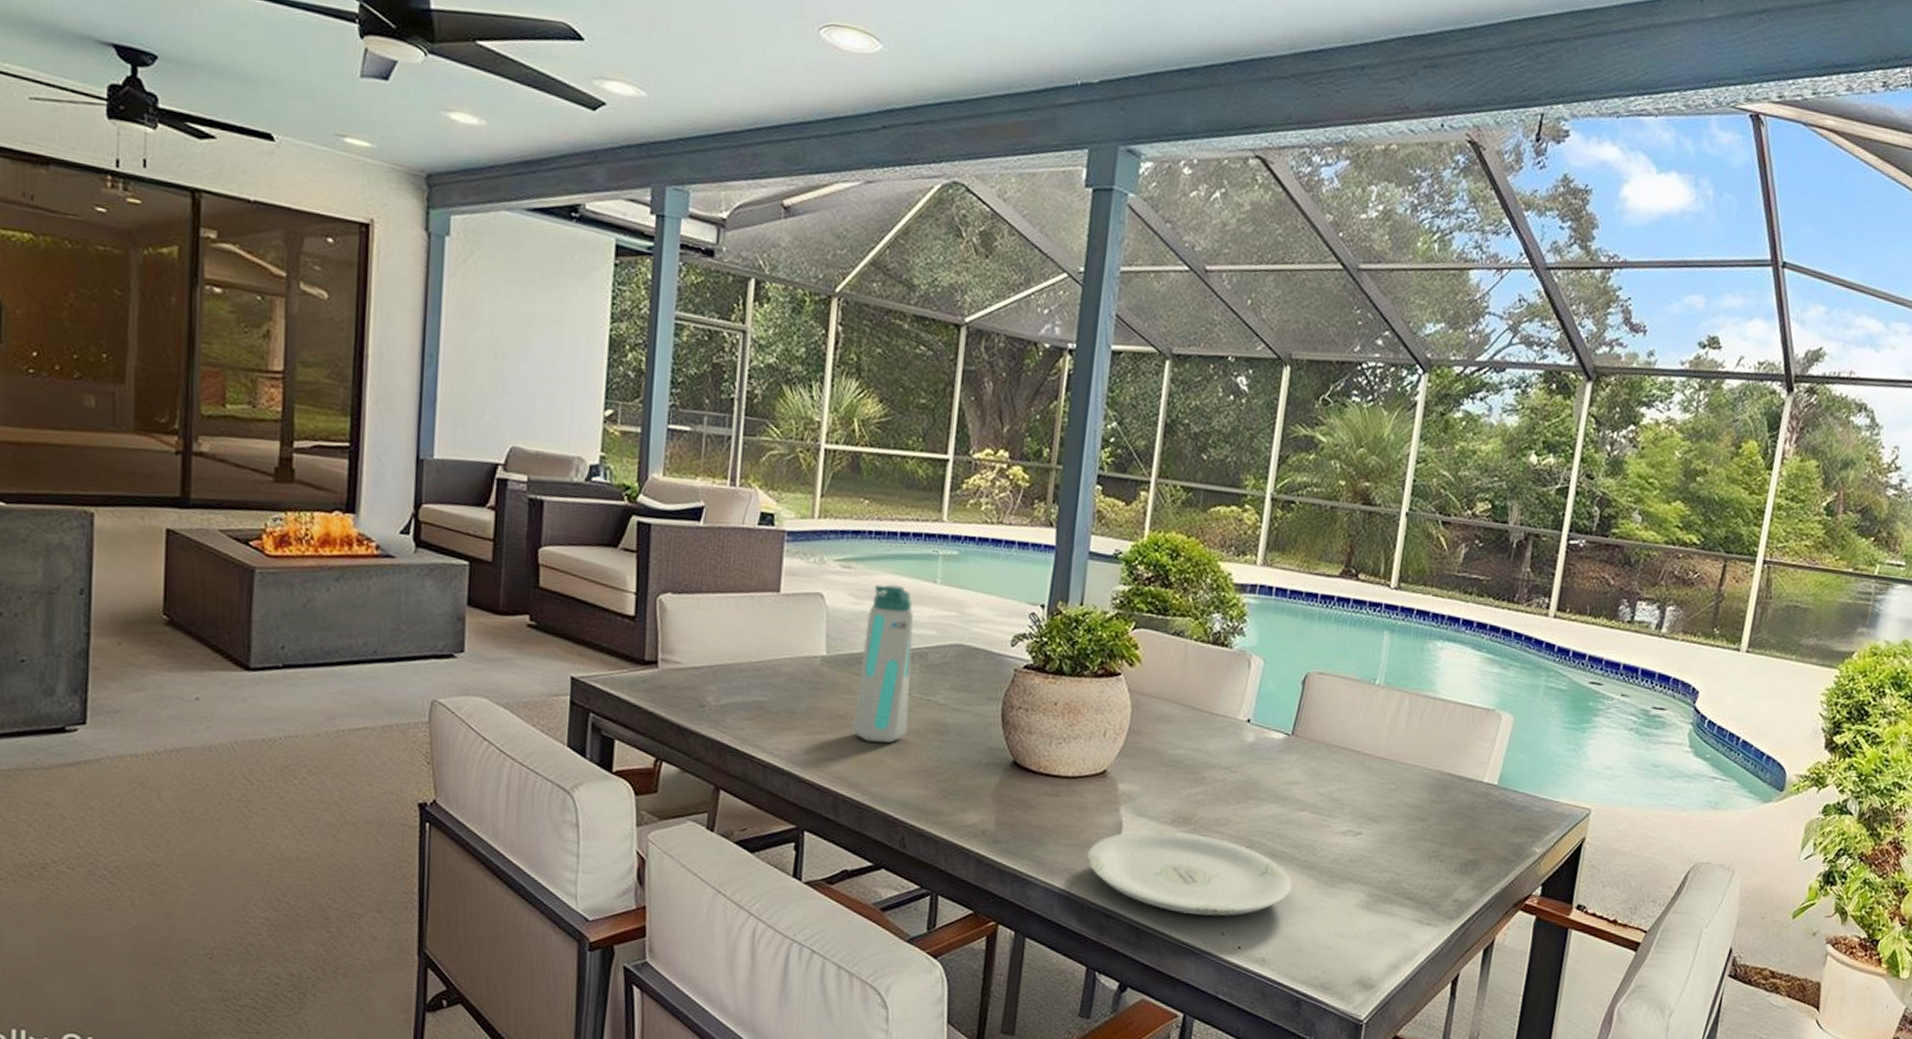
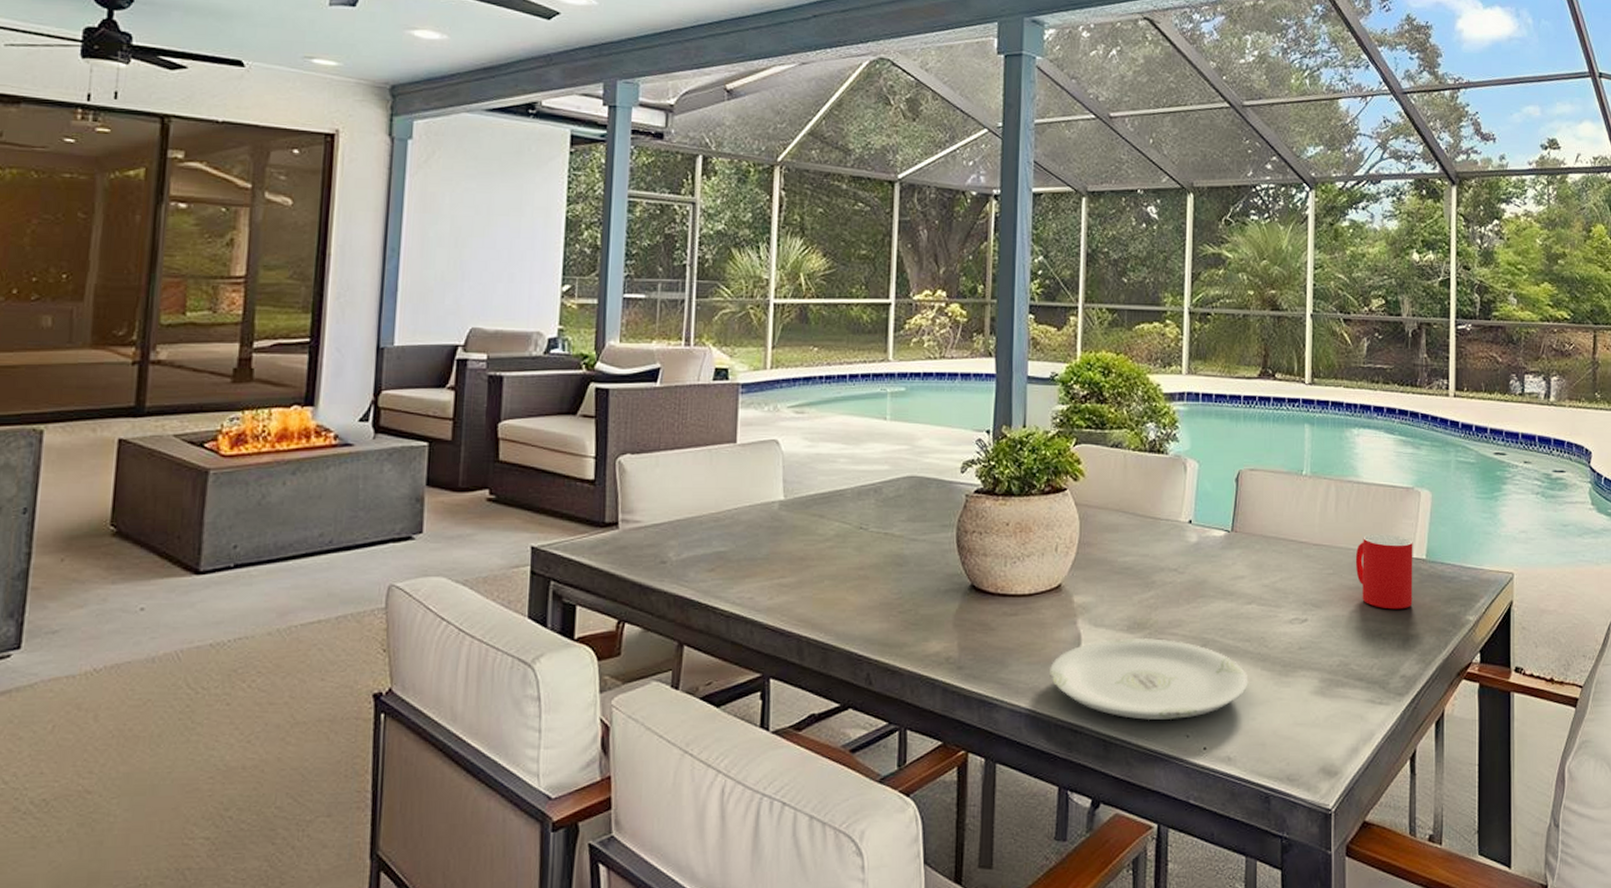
water bottle: present [852,584,914,743] -> none [812,425,867,581]
cup: none [1420,753,1486,834] -> present [1355,534,1413,610]

